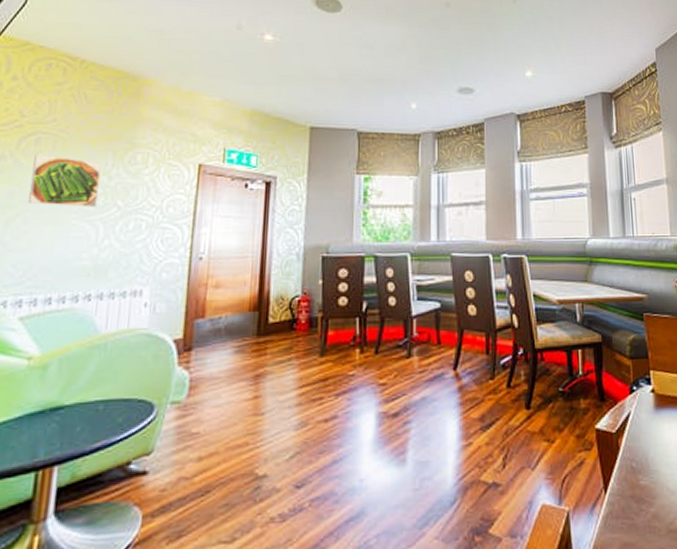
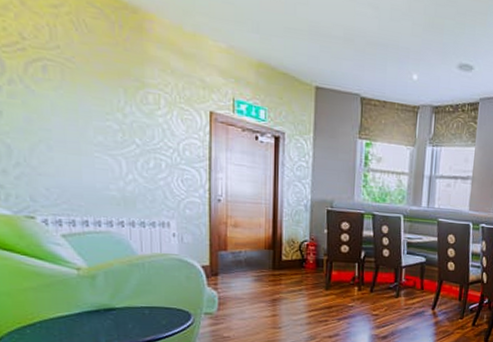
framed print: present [28,154,101,207] -> none [45,81,116,142]

